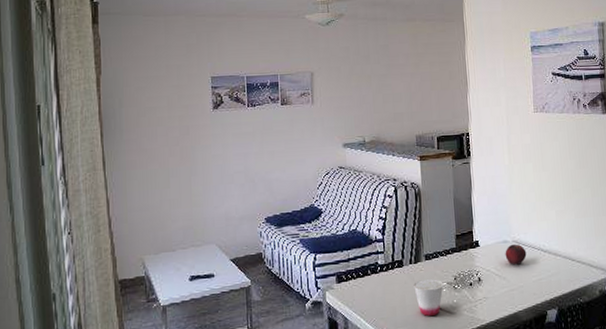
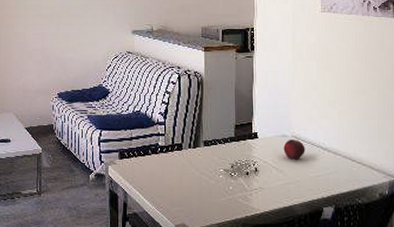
cup: present [413,279,444,317] -> none [191,164,220,200]

